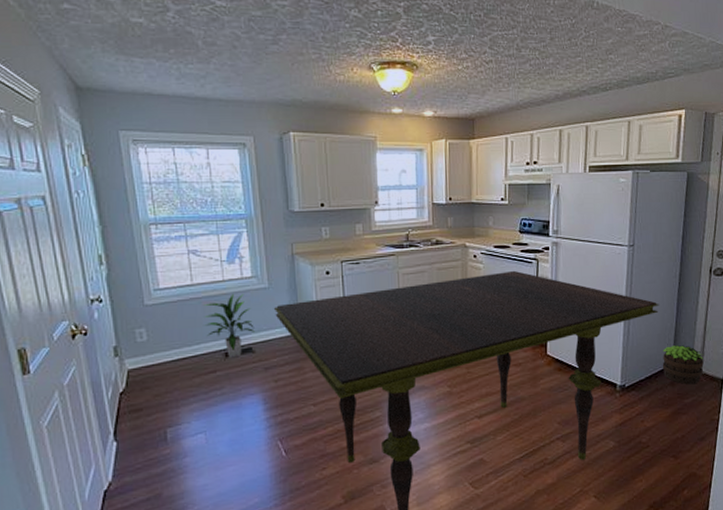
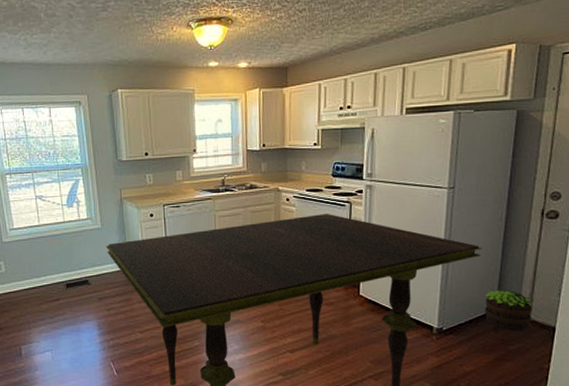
indoor plant: present [203,293,255,358] -> none [48,233,90,288]

